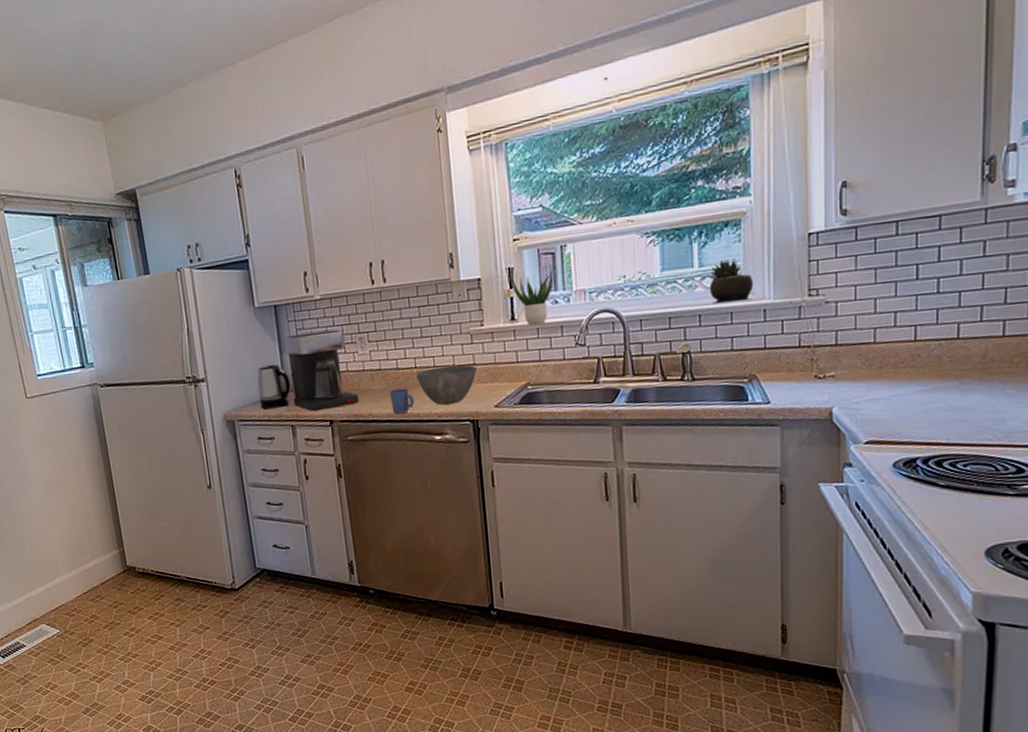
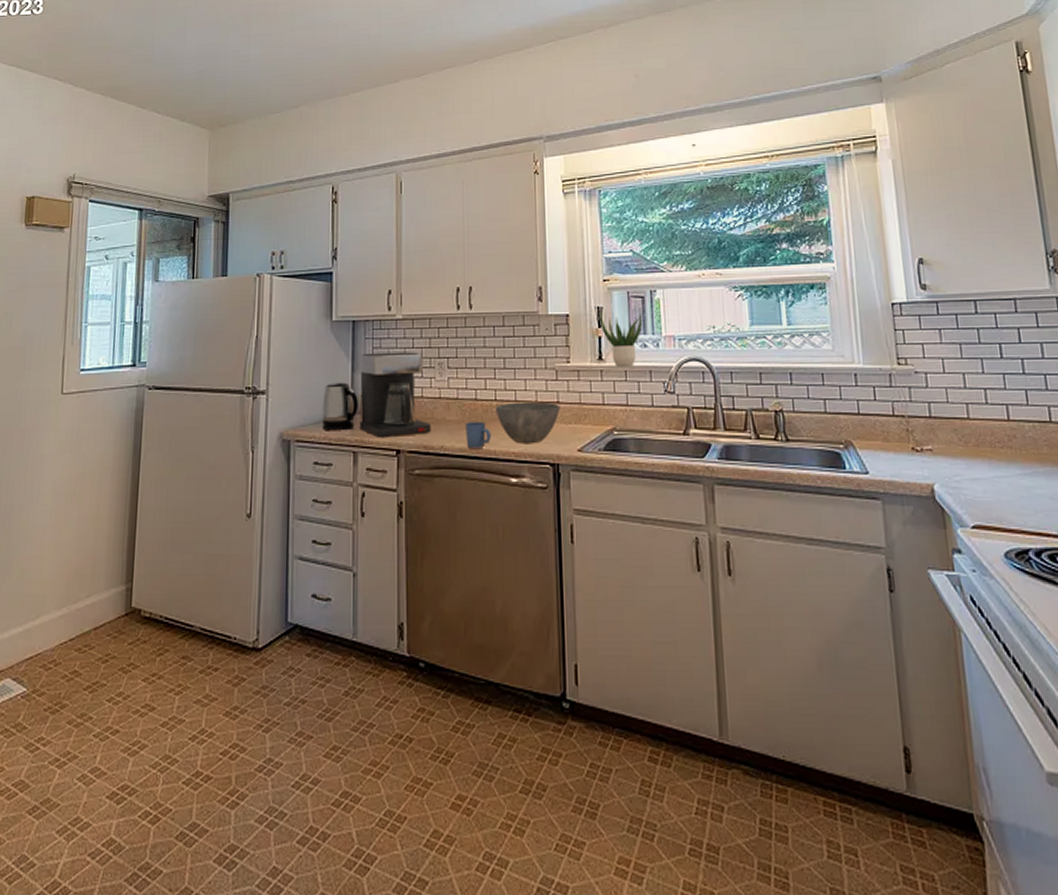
succulent plant: present [709,258,753,305] -> none [798,320,842,364]

